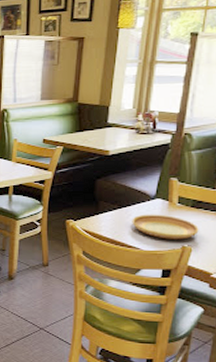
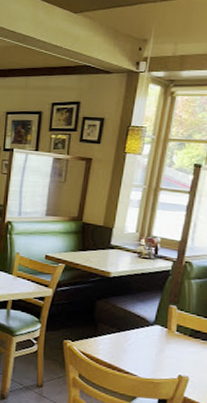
plate: present [132,214,199,240] -> none [130,340,196,369]

